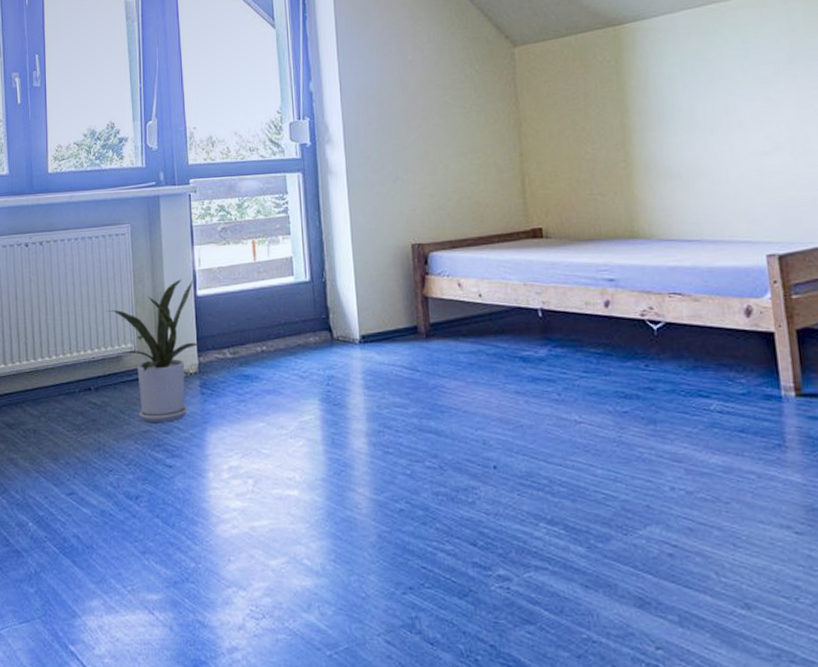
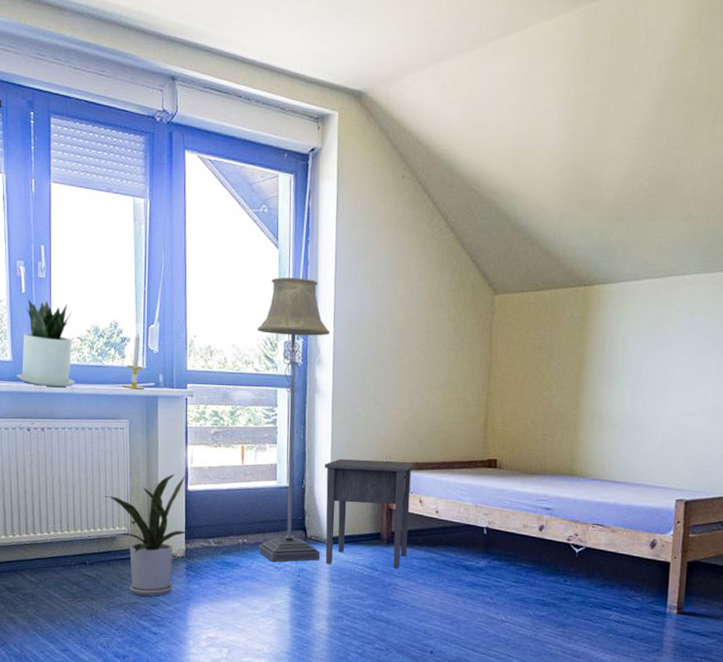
planter: none [13,109,73,198] -> present [16,299,75,387]
candle: none [123,131,145,191] -> present [124,332,145,390]
floor lamp: none [260,54,351,370] -> present [258,277,330,562]
nightstand: none [345,241,450,368] -> present [324,459,414,568]

